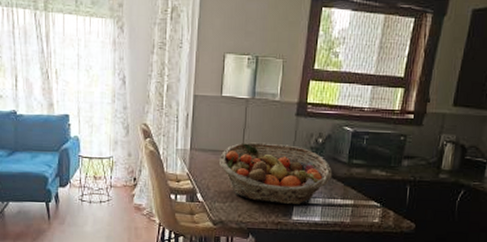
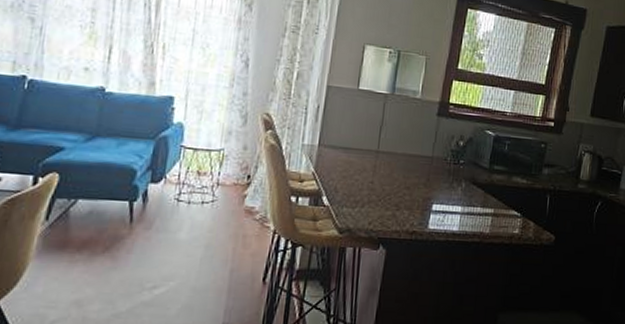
fruit basket: present [219,142,333,205] -> none [351,141,473,213]

